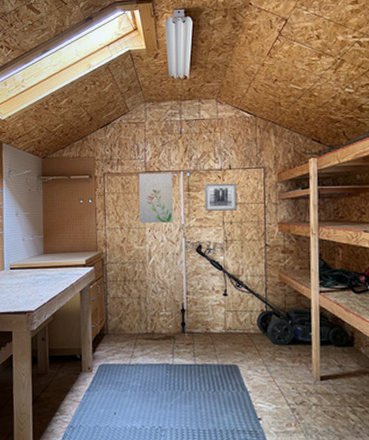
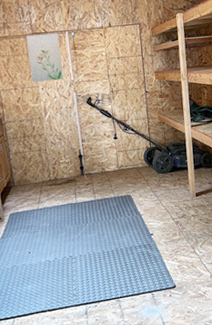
wall art: present [204,183,237,211] -> none [88,39,119,66]

